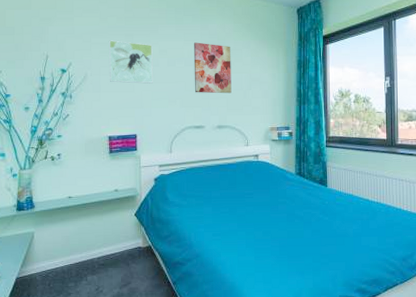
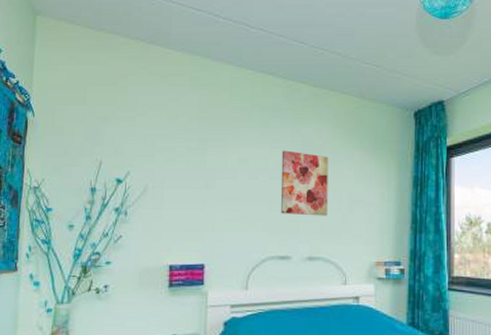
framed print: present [109,40,153,84] -> none [175,145,231,200]

